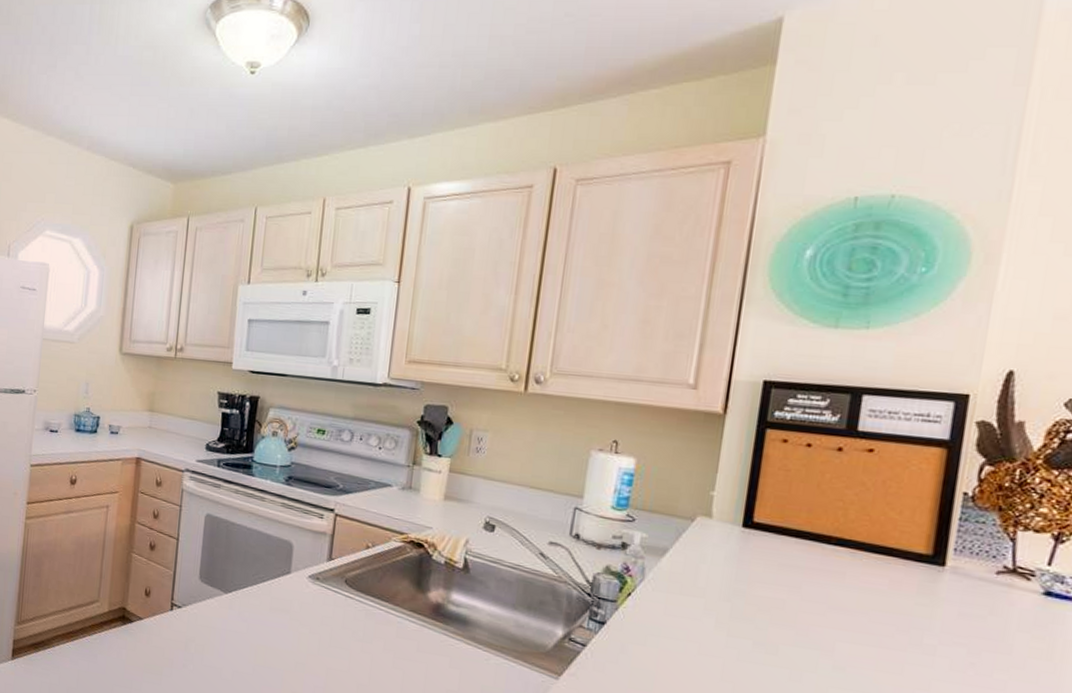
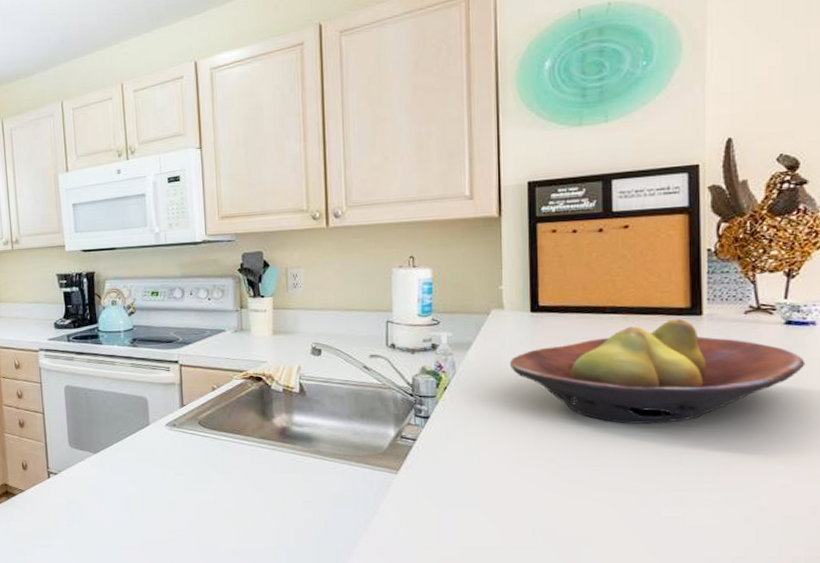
fruit bowl: none [707,564,1062,683] -> present [509,319,806,424]

